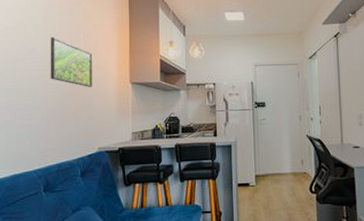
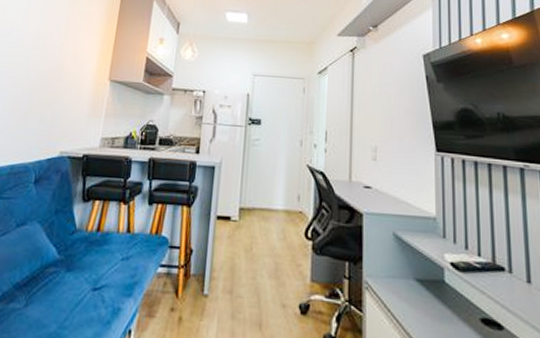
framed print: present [50,37,93,87] -> none [22,21,73,80]

